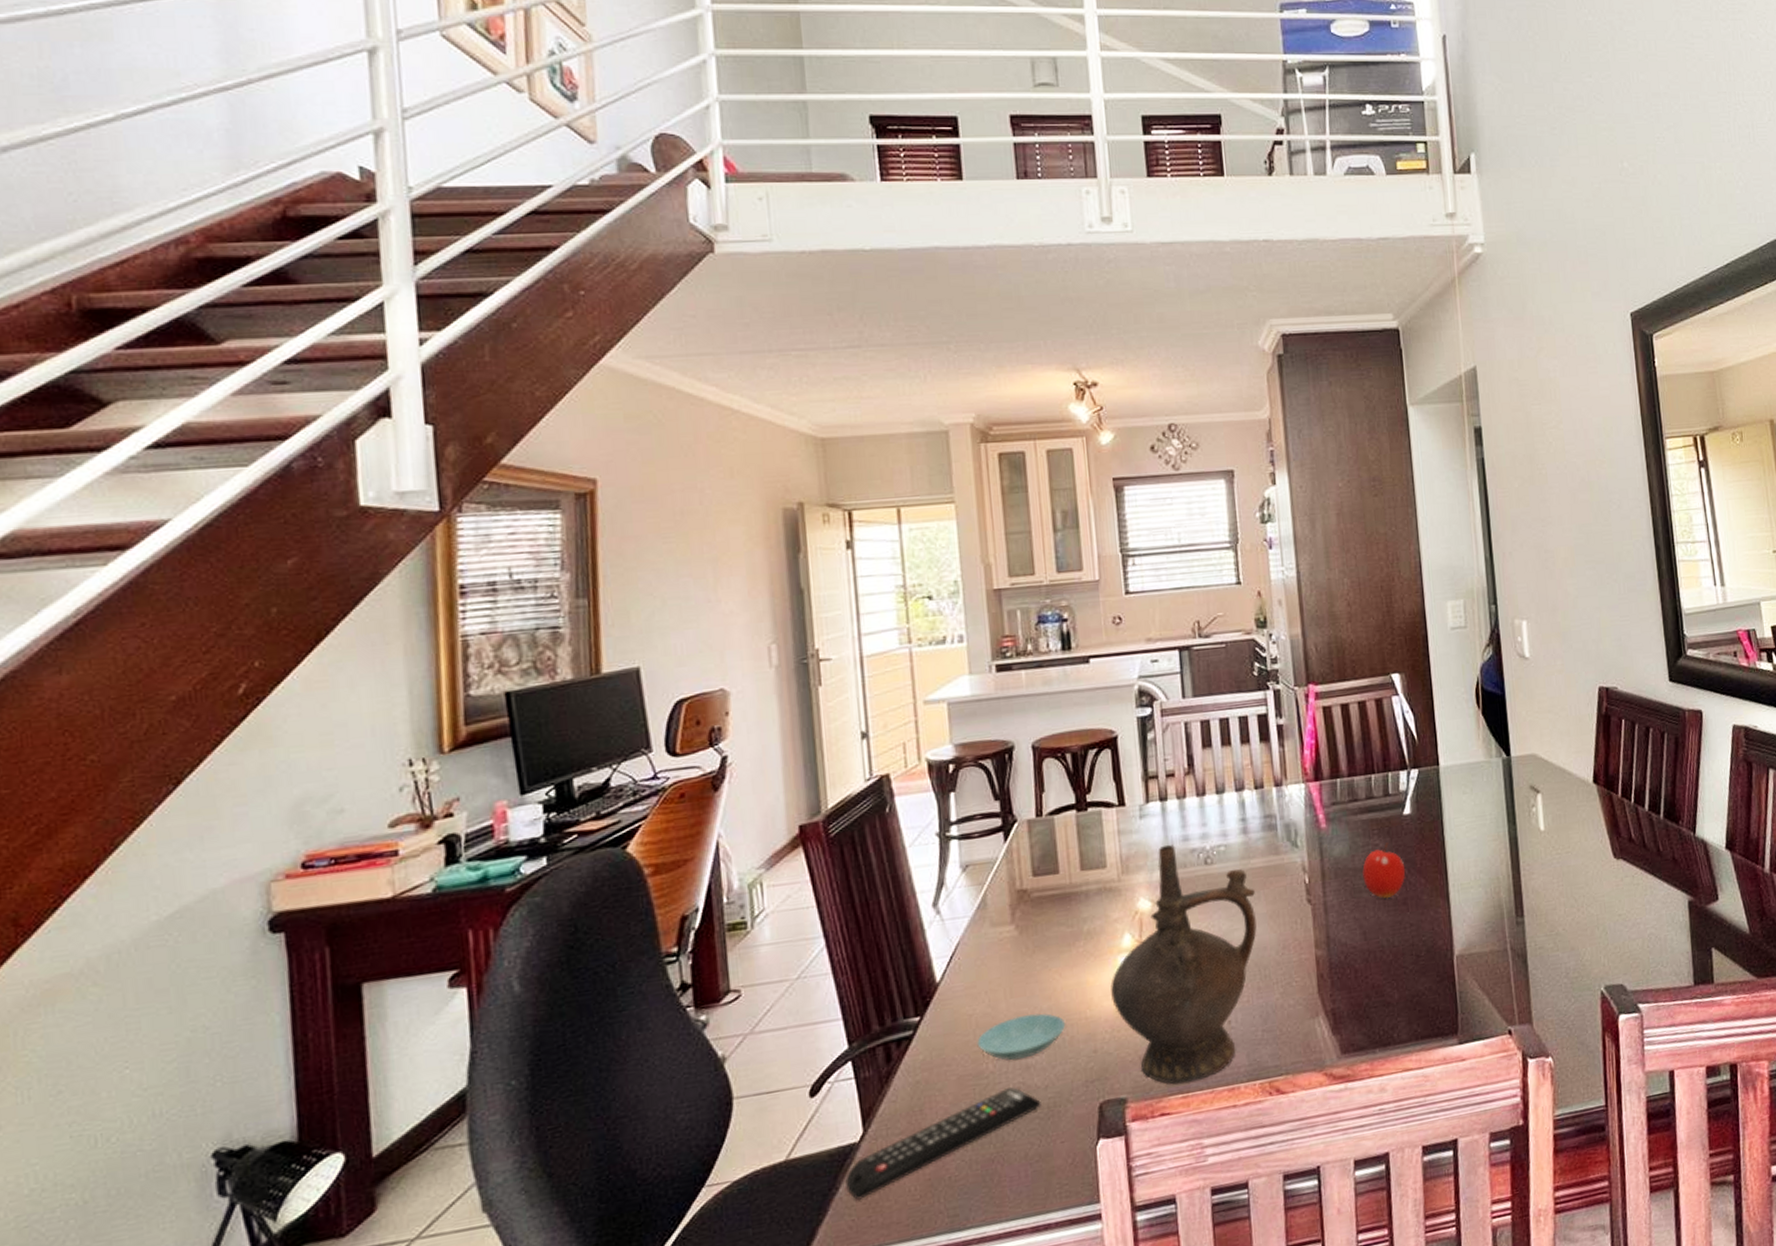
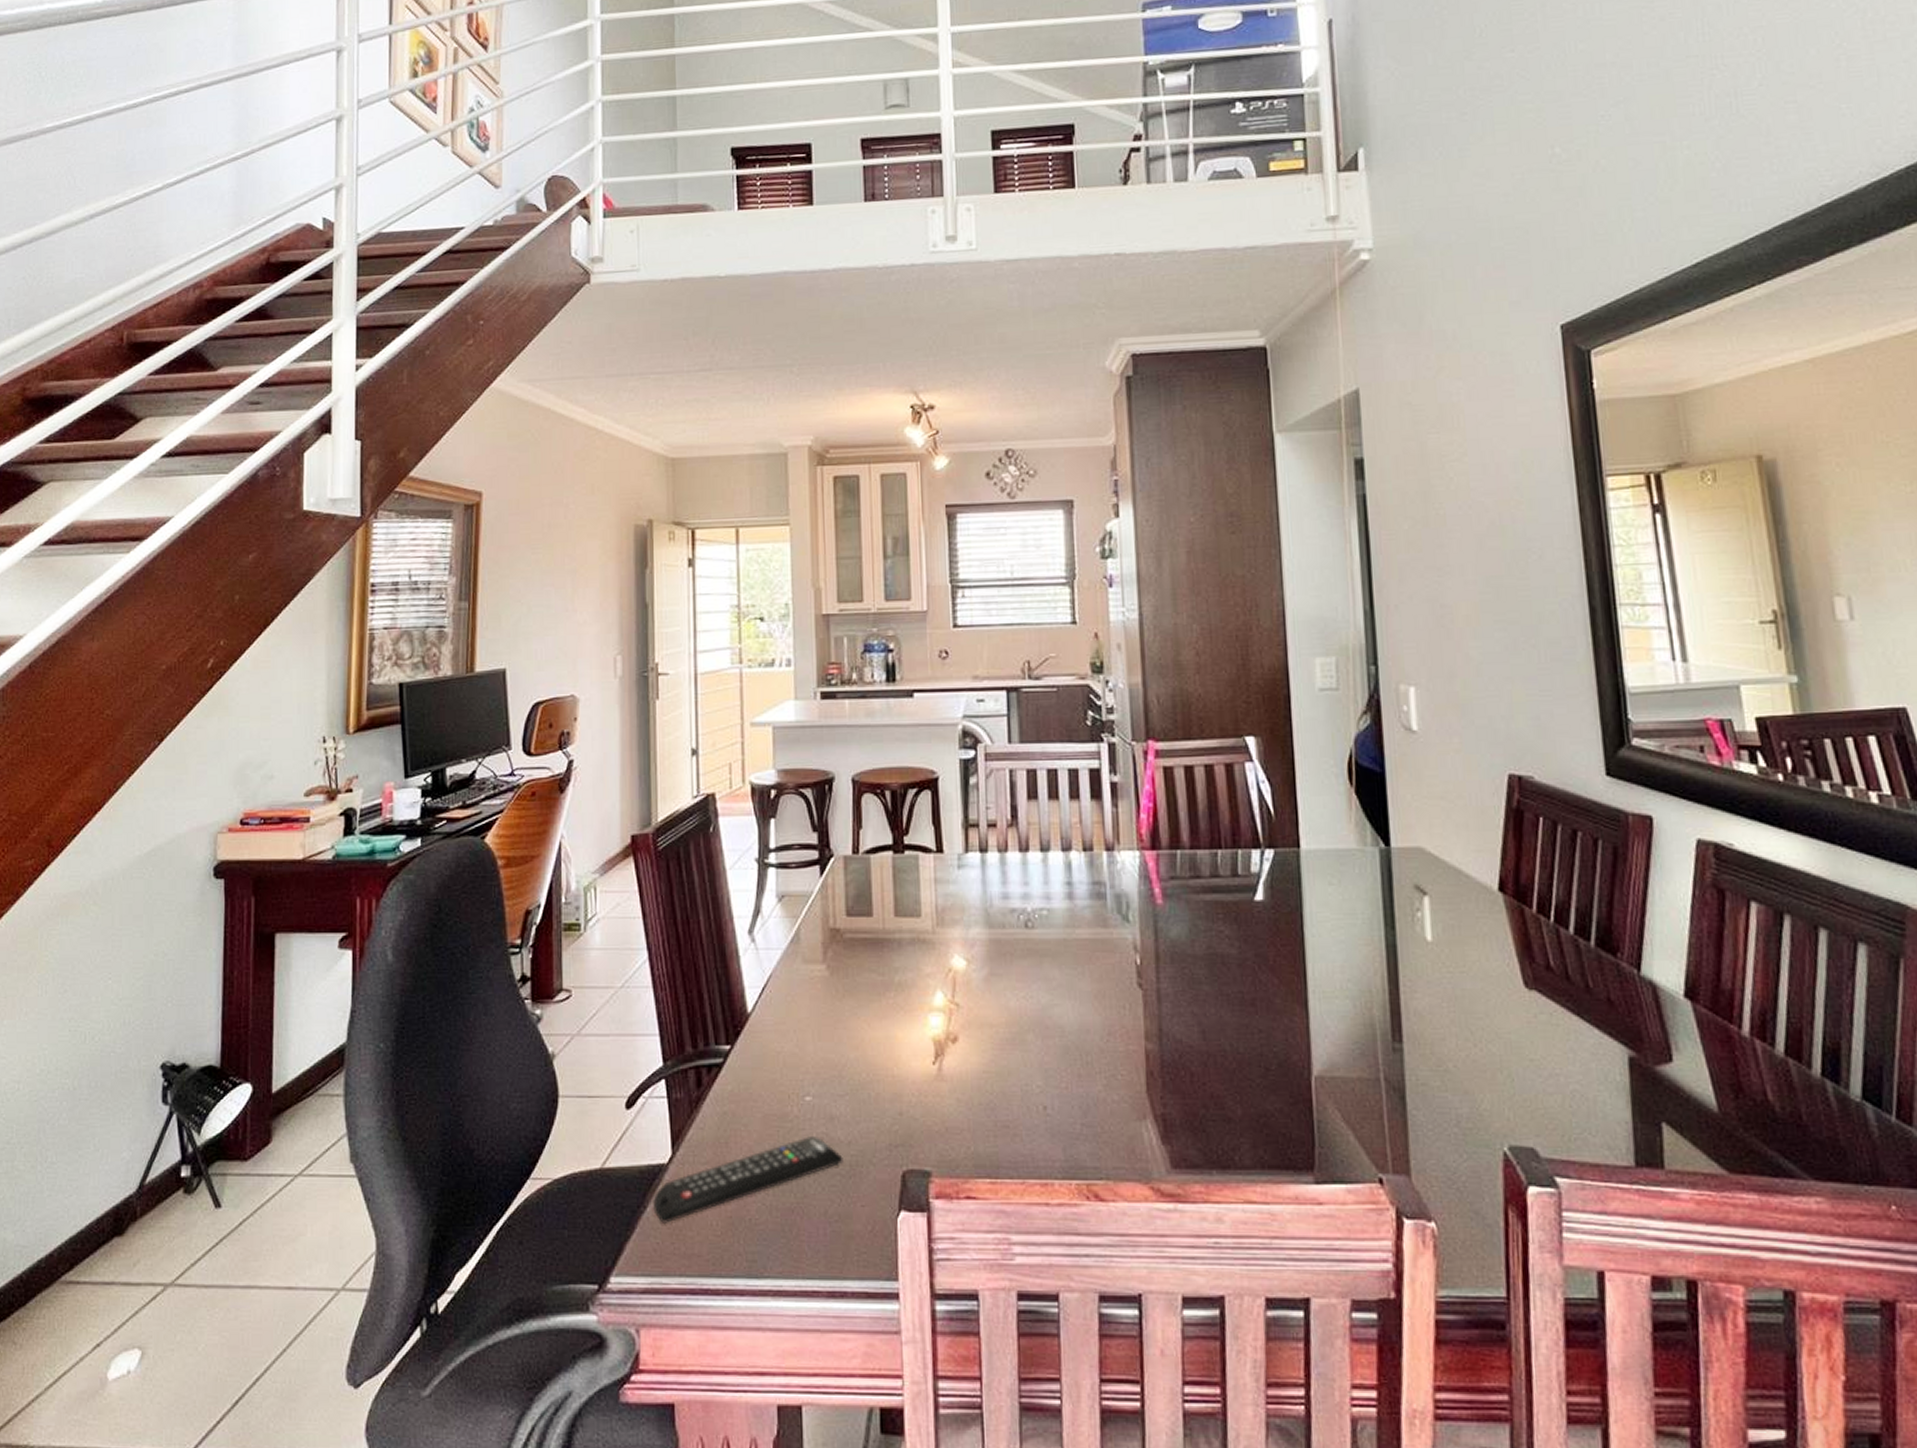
saucer: present [977,1013,1066,1061] -> none [783,1062,872,1108]
ceremonial vessel: present [1110,844,1257,1084] -> none [920,900,1080,1167]
fruit: present [1362,842,1406,899] -> none [1203,930,1256,996]

